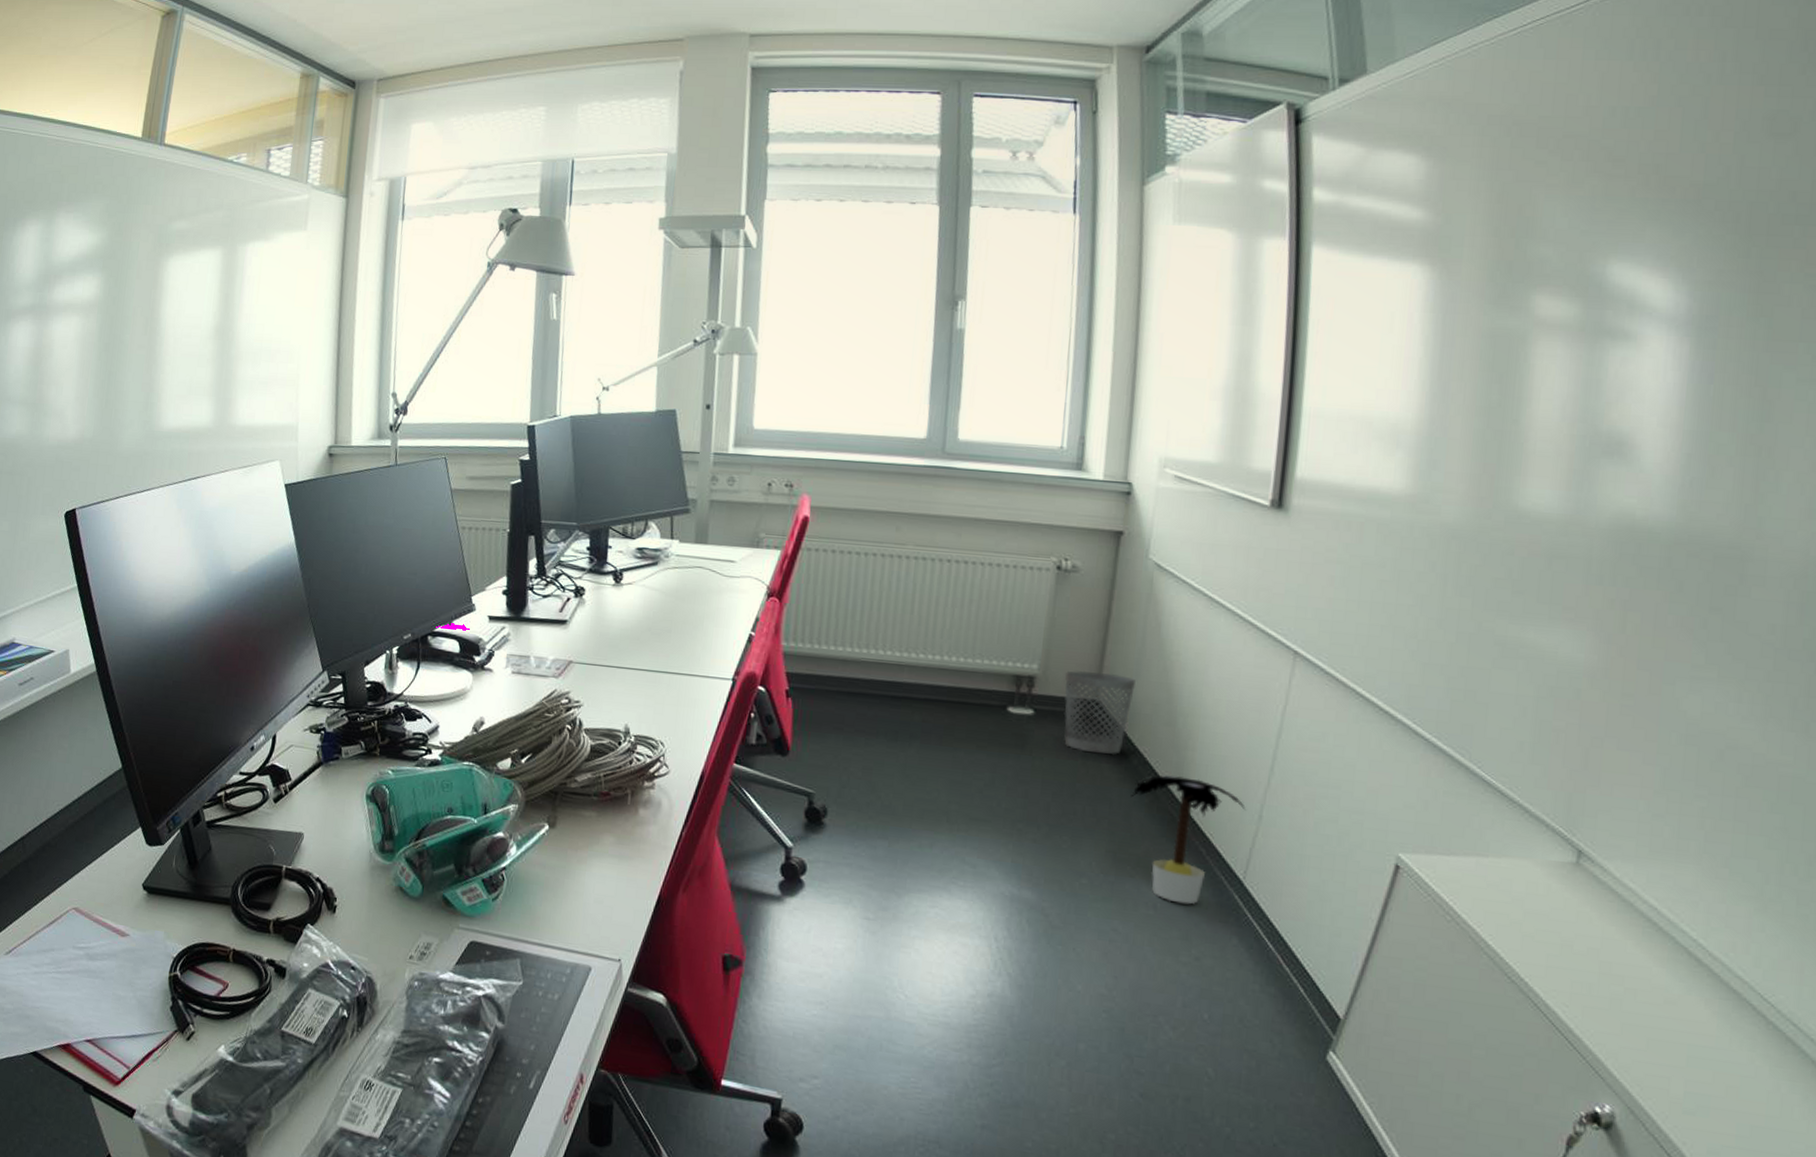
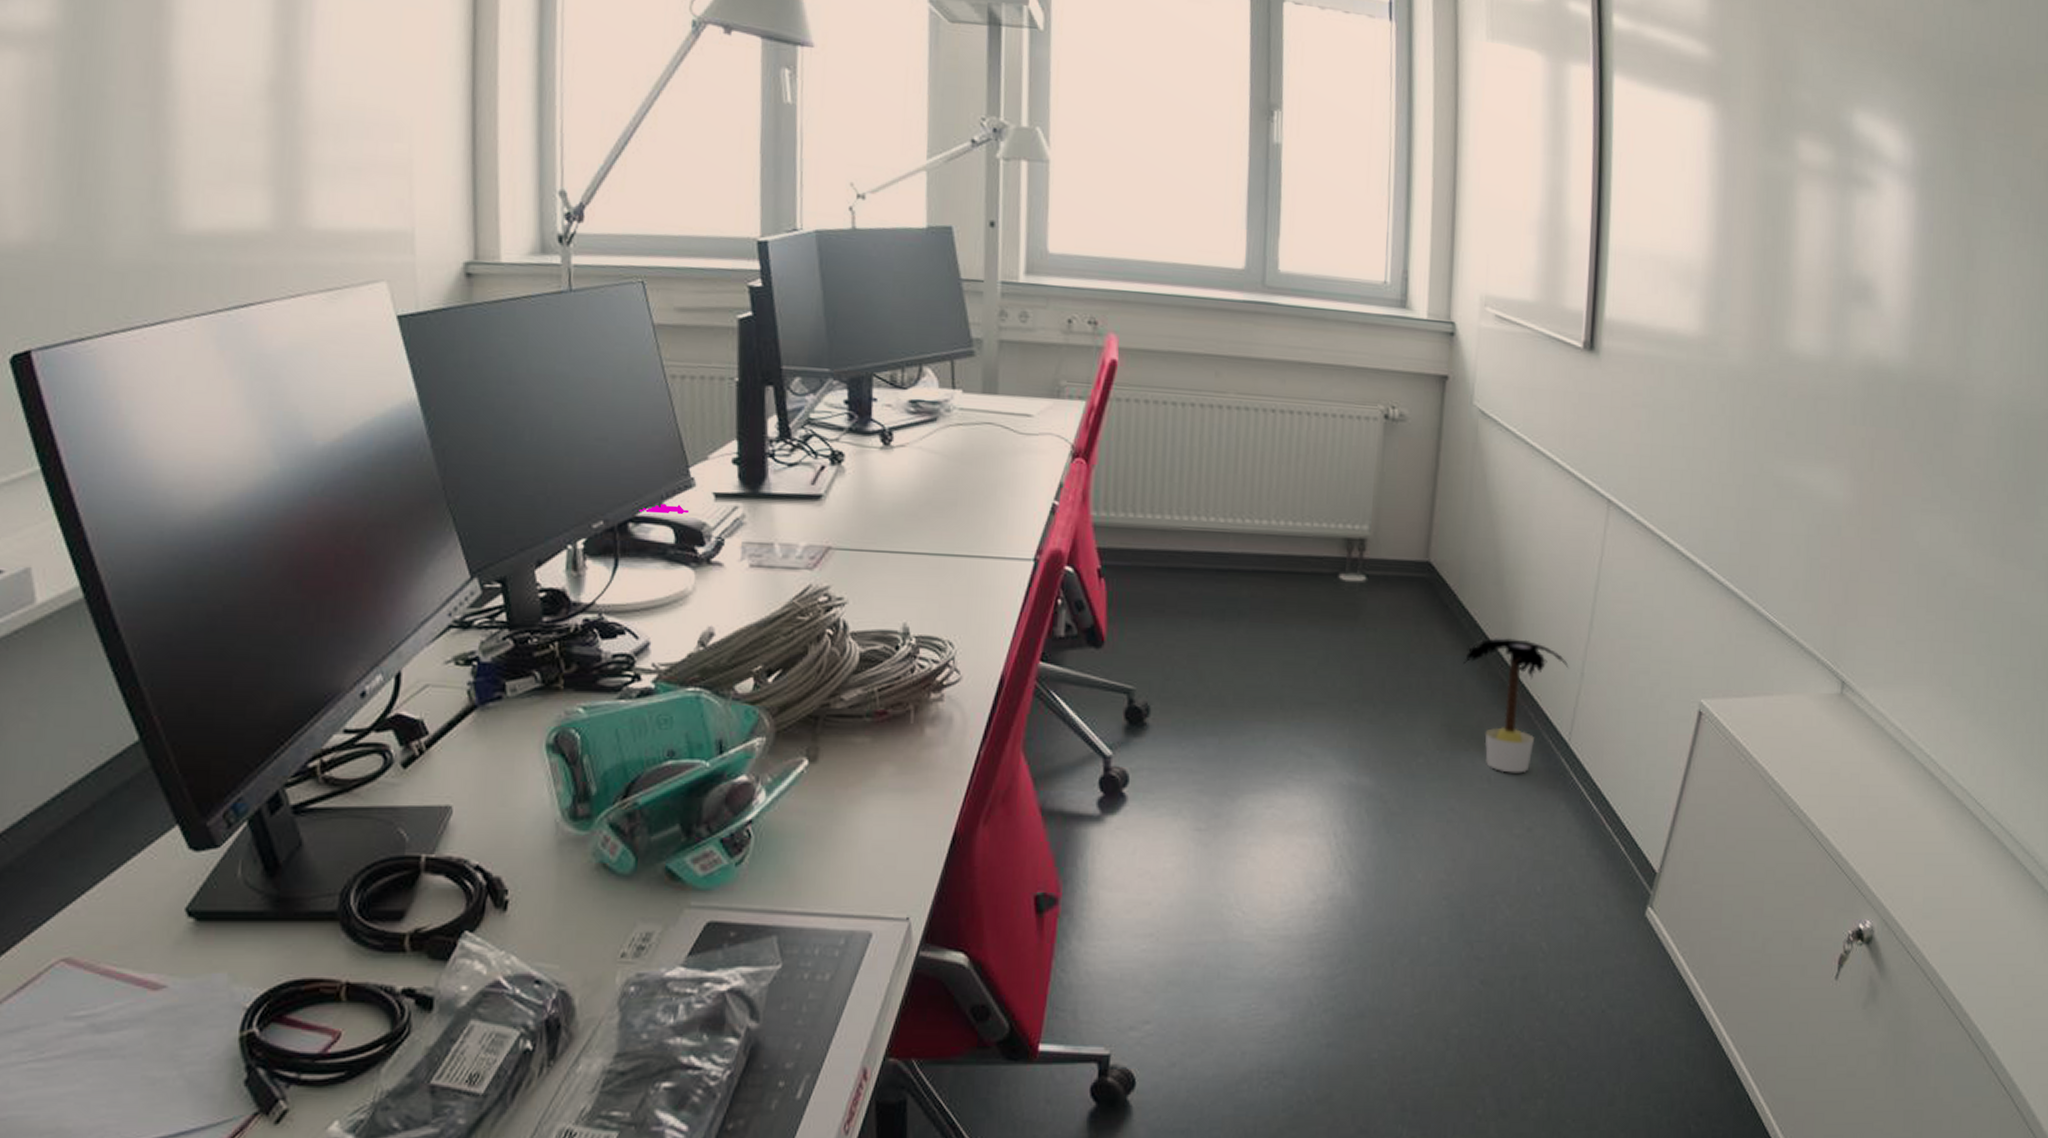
wastebasket: present [1063,670,1135,756] -> none [1395,529,1464,621]

